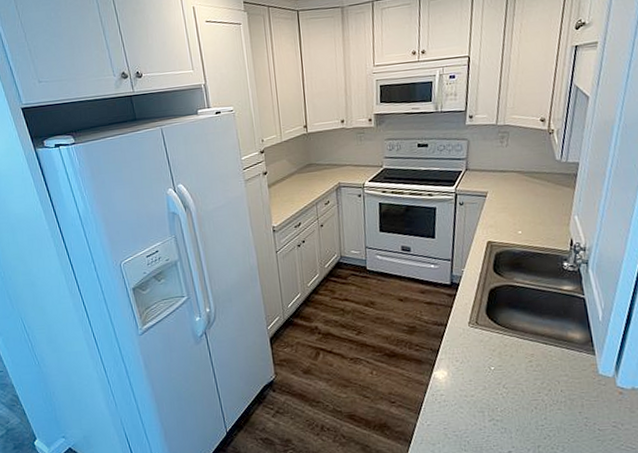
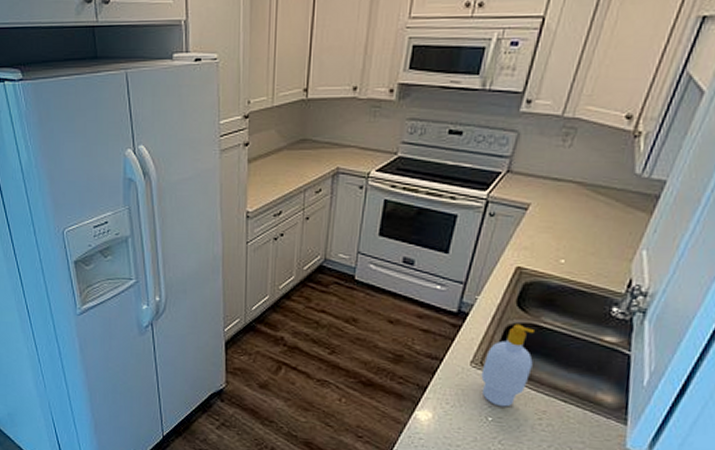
soap bottle: none [478,286,516,357] -> present [481,324,534,407]

